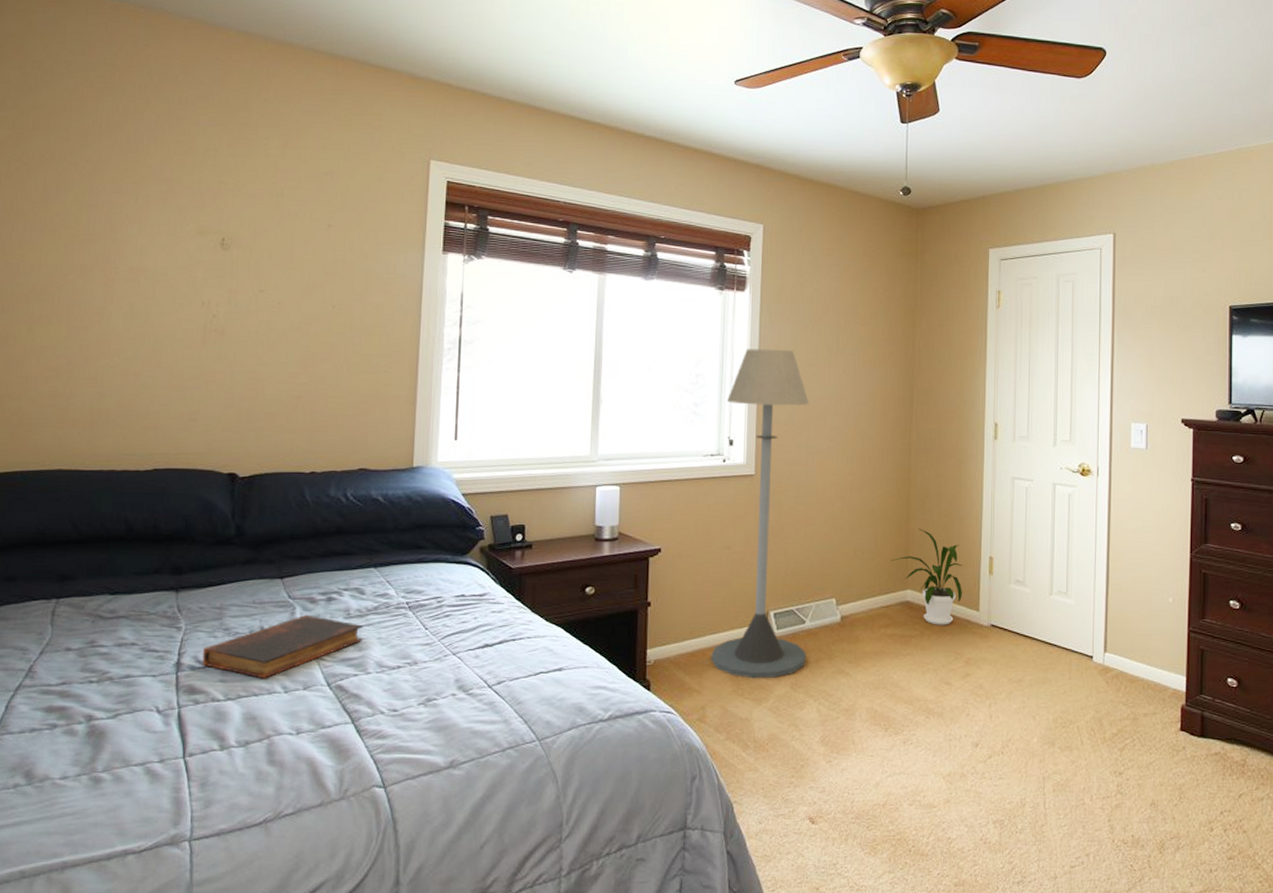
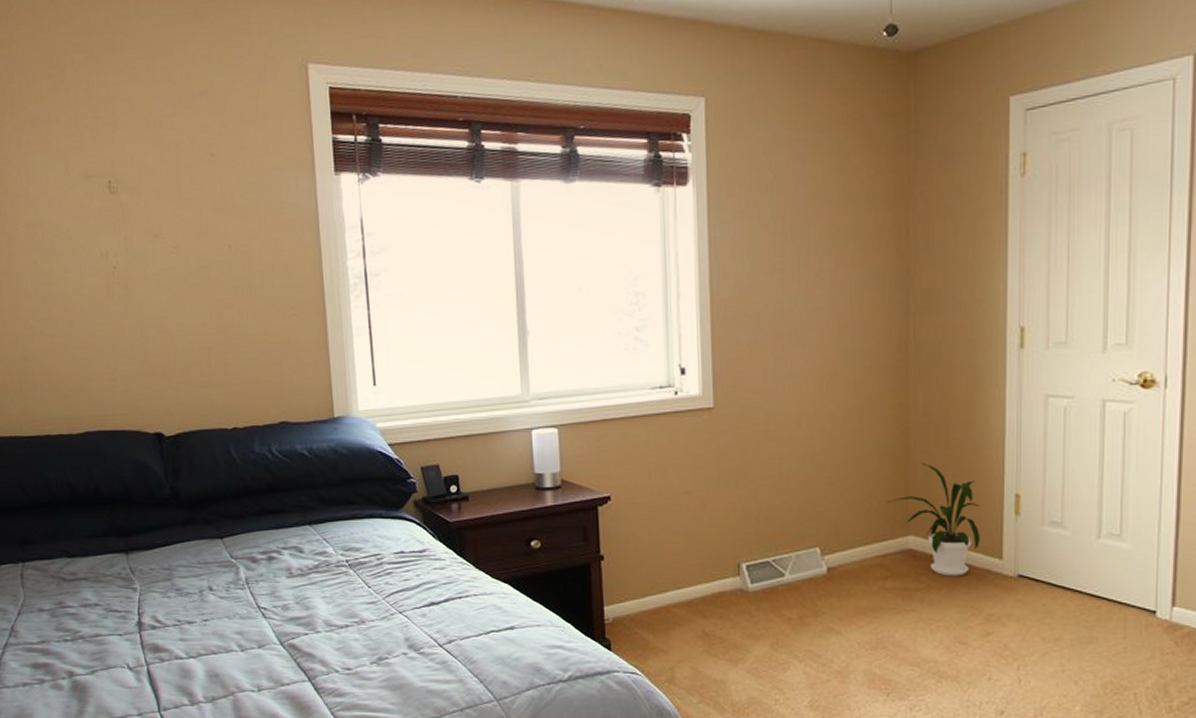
book: present [201,614,363,679] -> none [159,574,308,638]
floor lamp: present [711,348,809,679] -> none [675,253,788,638]

